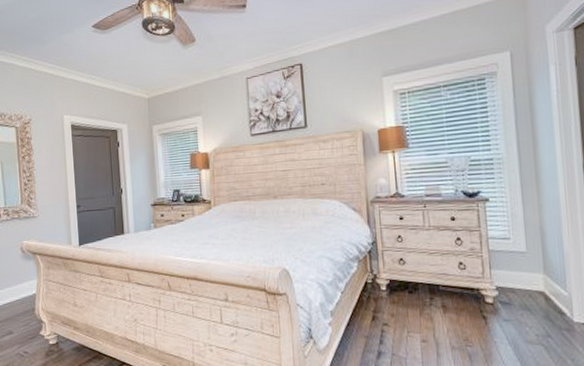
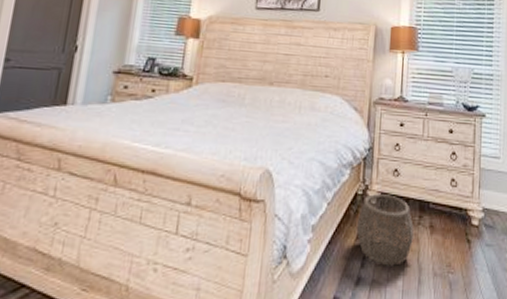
woven basket: none [370,280,428,342] -> present [356,193,415,266]

